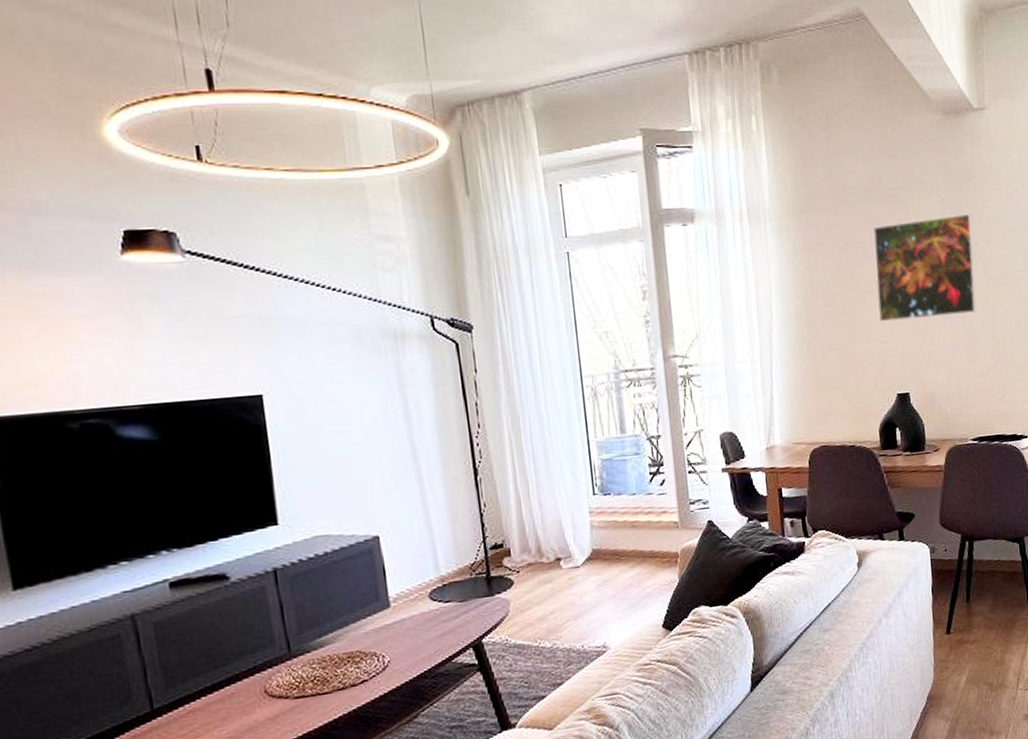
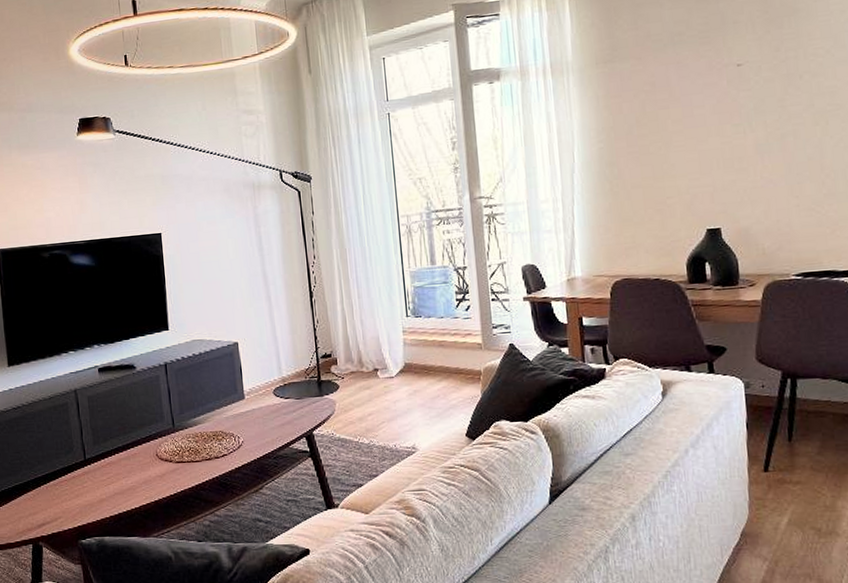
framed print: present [873,213,977,322] -> none [681,47,800,161]

